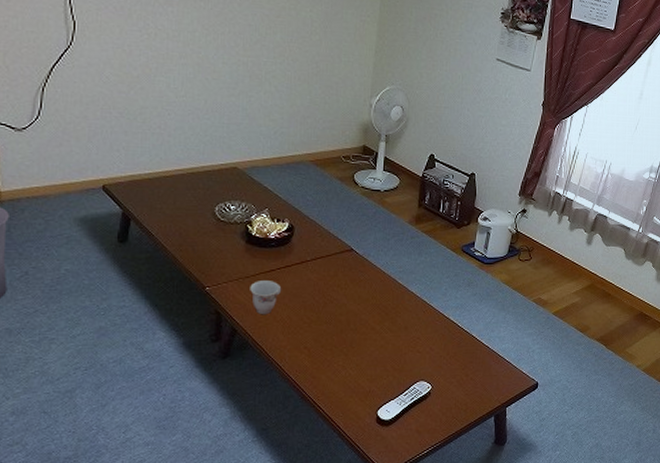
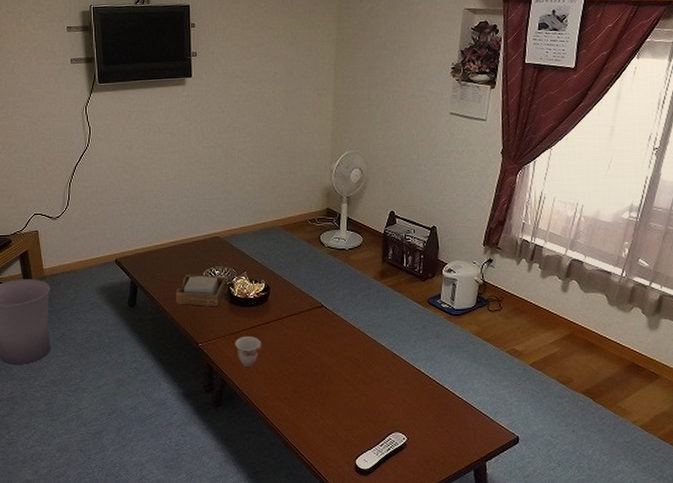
napkin holder: none [179,208,243,247] -> present [175,274,226,307]

